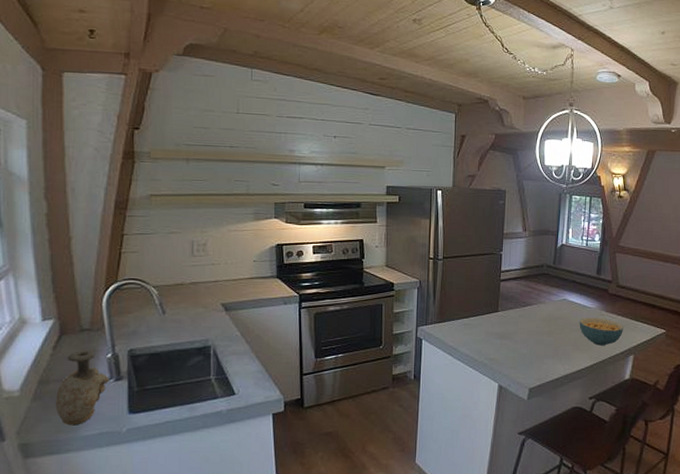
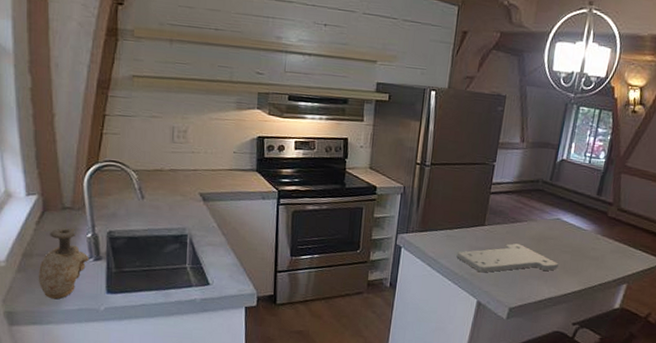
cutting board: none [475,326,570,357] -> present [456,243,559,273]
cereal bowl: present [579,318,624,346] -> none [570,240,621,272]

